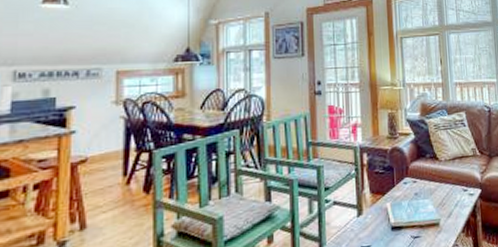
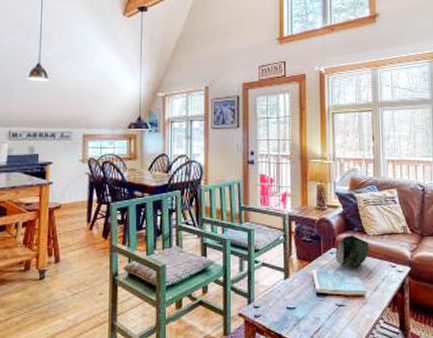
decorative bowl: none [409,162,442,196] -> present [335,235,369,267]

